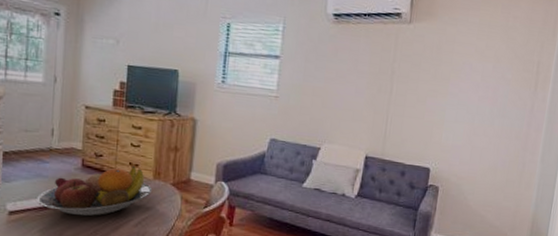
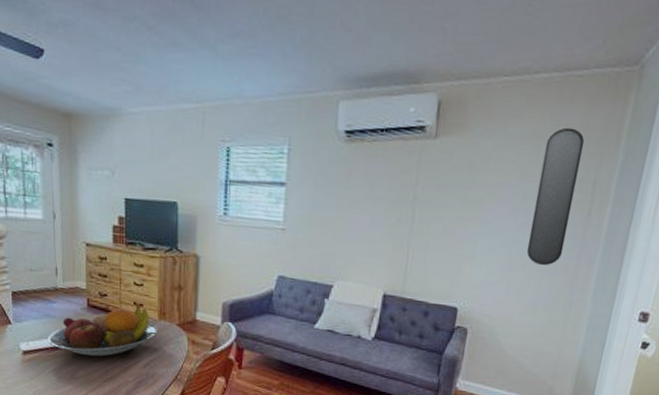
home mirror: none [486,19,529,133] -> present [526,127,585,266]

